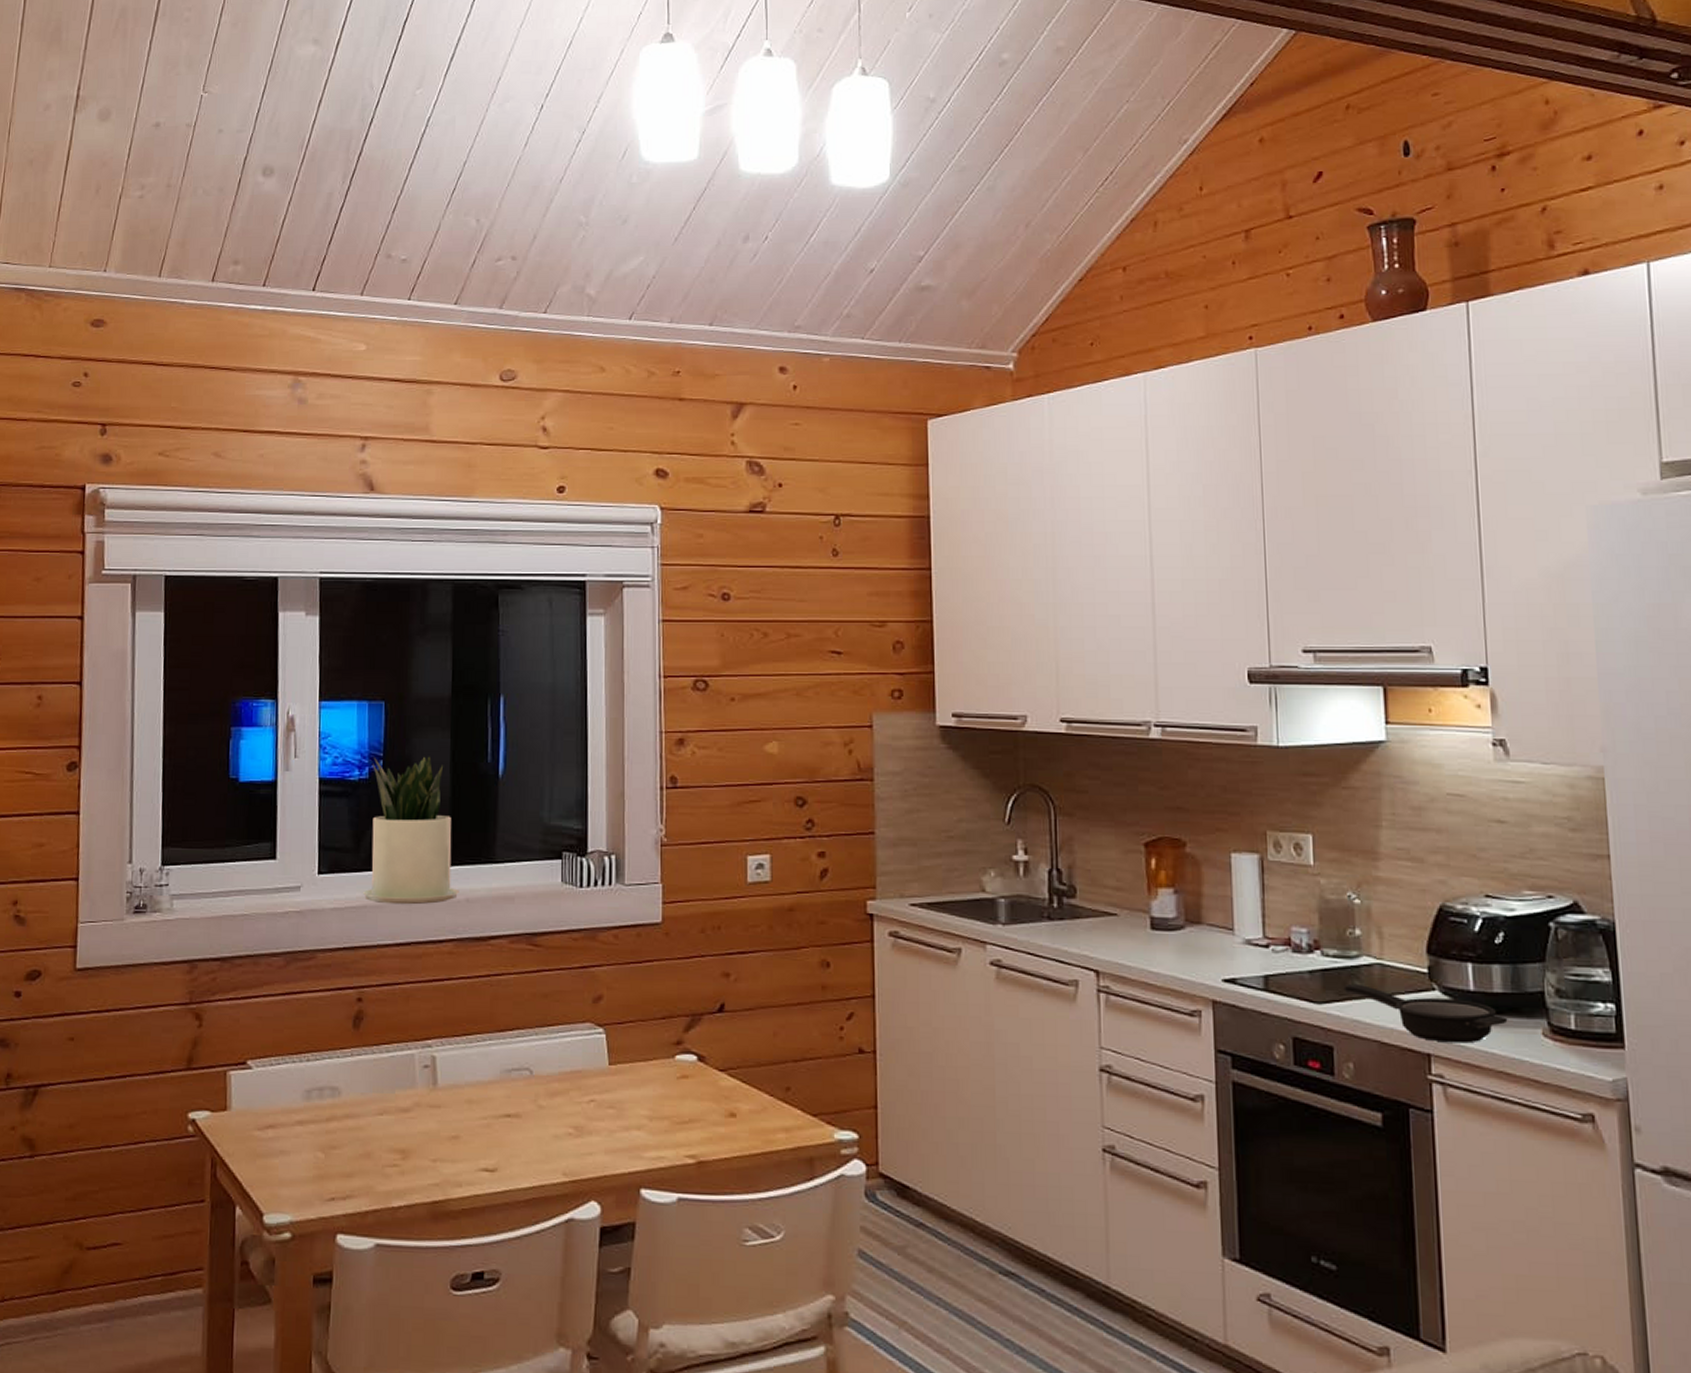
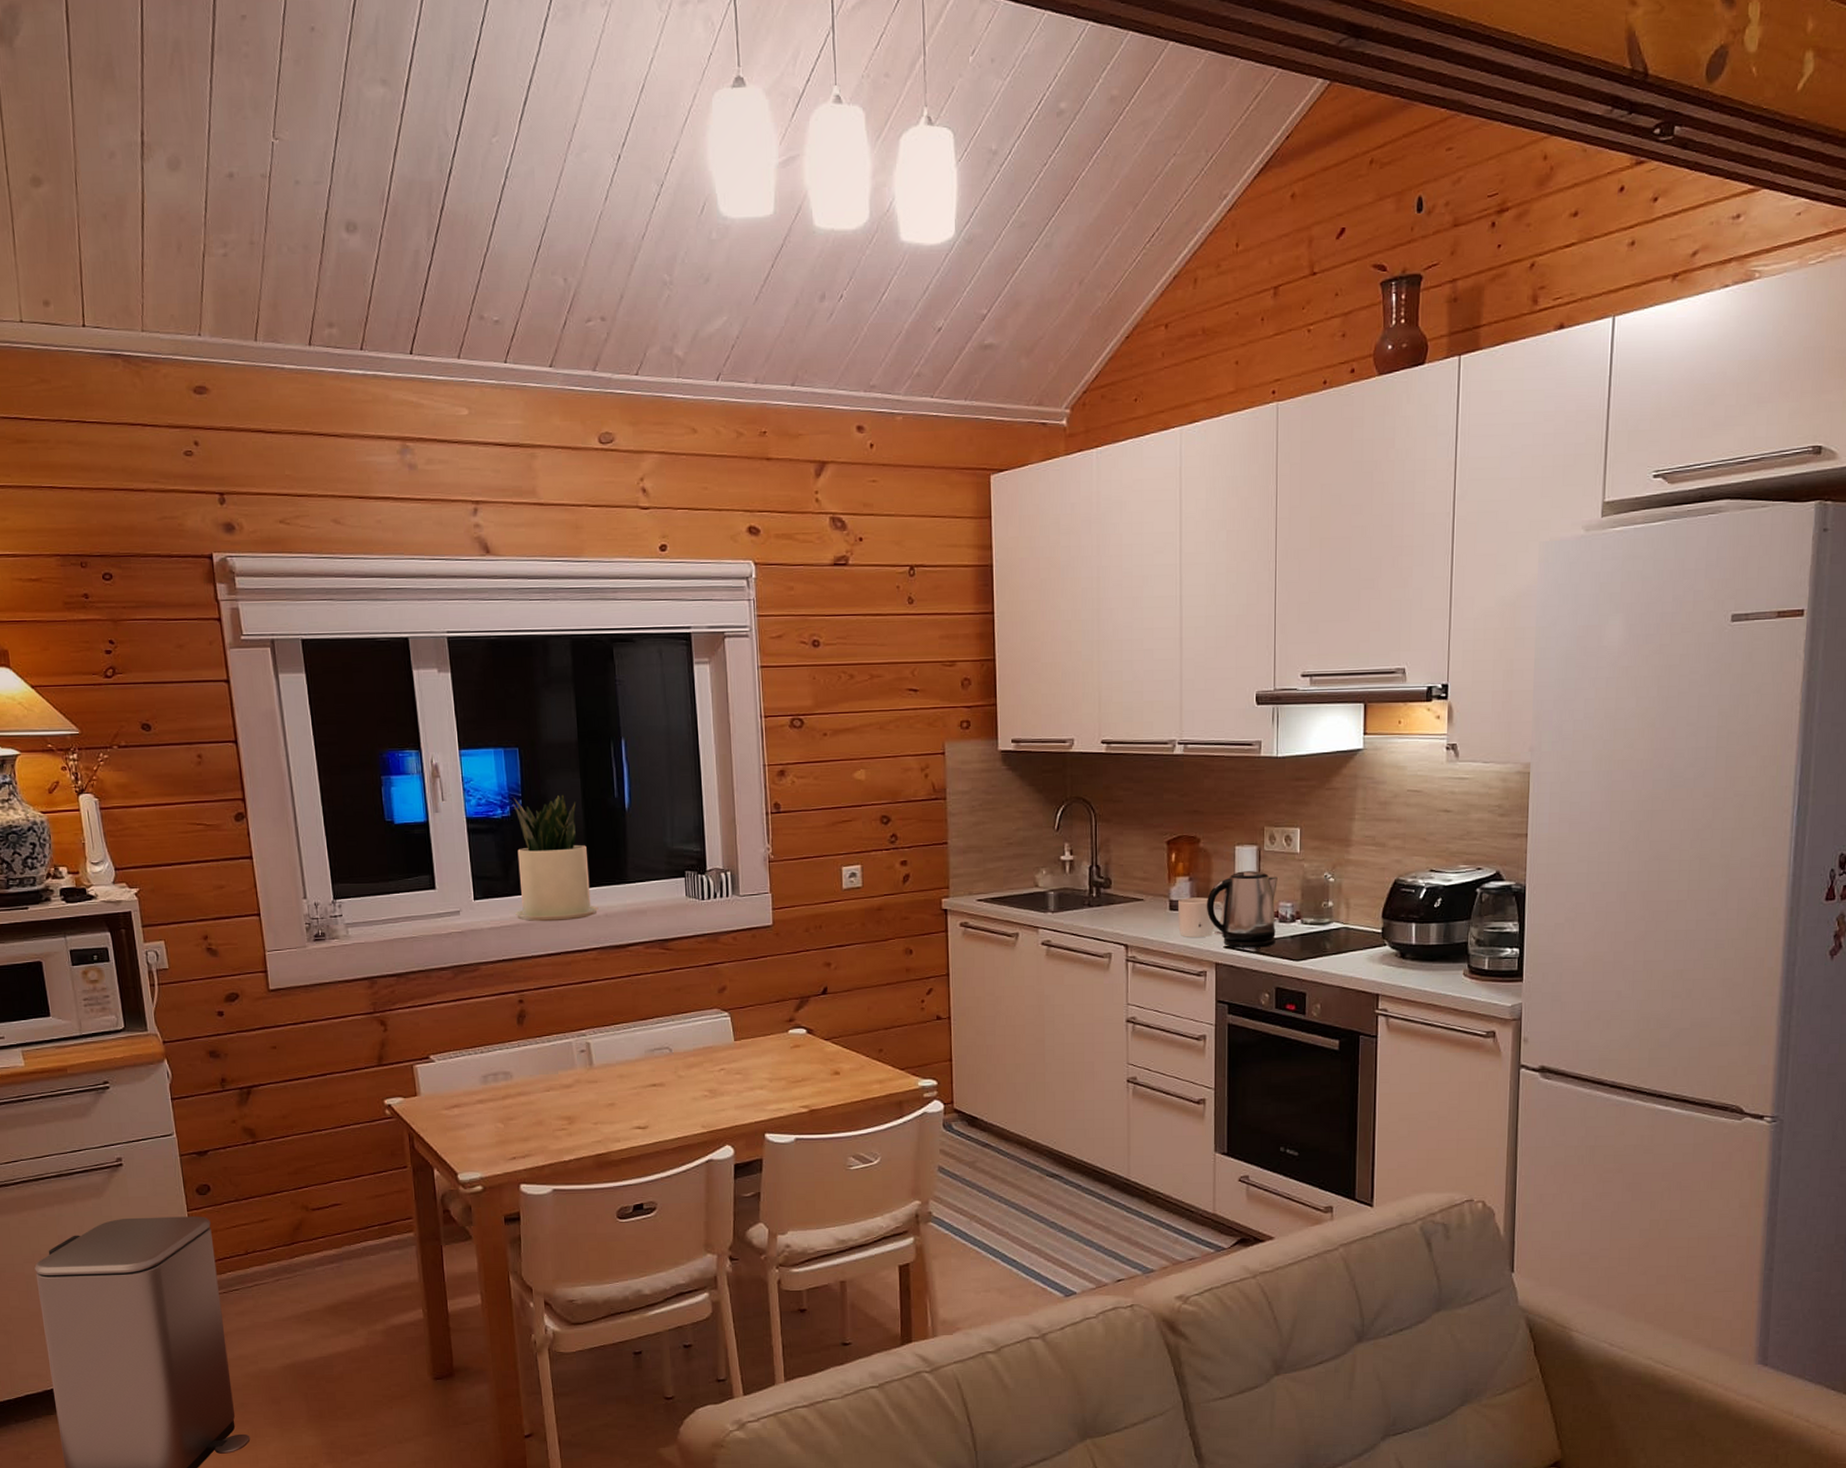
mug: none [1160,915,1220,966] -> present [1177,897,1223,937]
kettle: none [1197,885,1289,984] -> present [1206,871,1278,948]
frying pan: present [1343,983,1508,1044] -> none [1317,943,1439,985]

